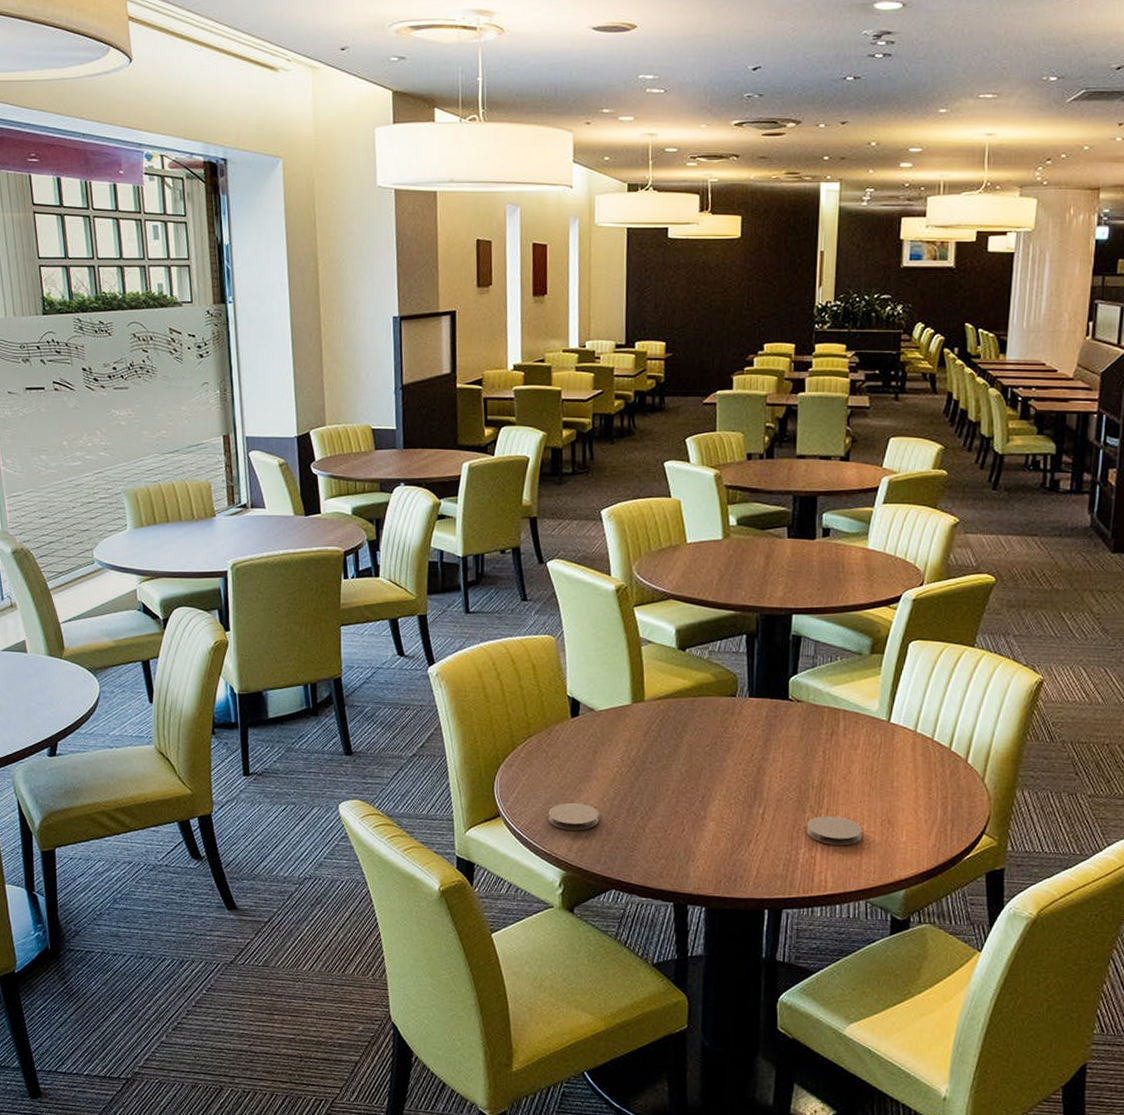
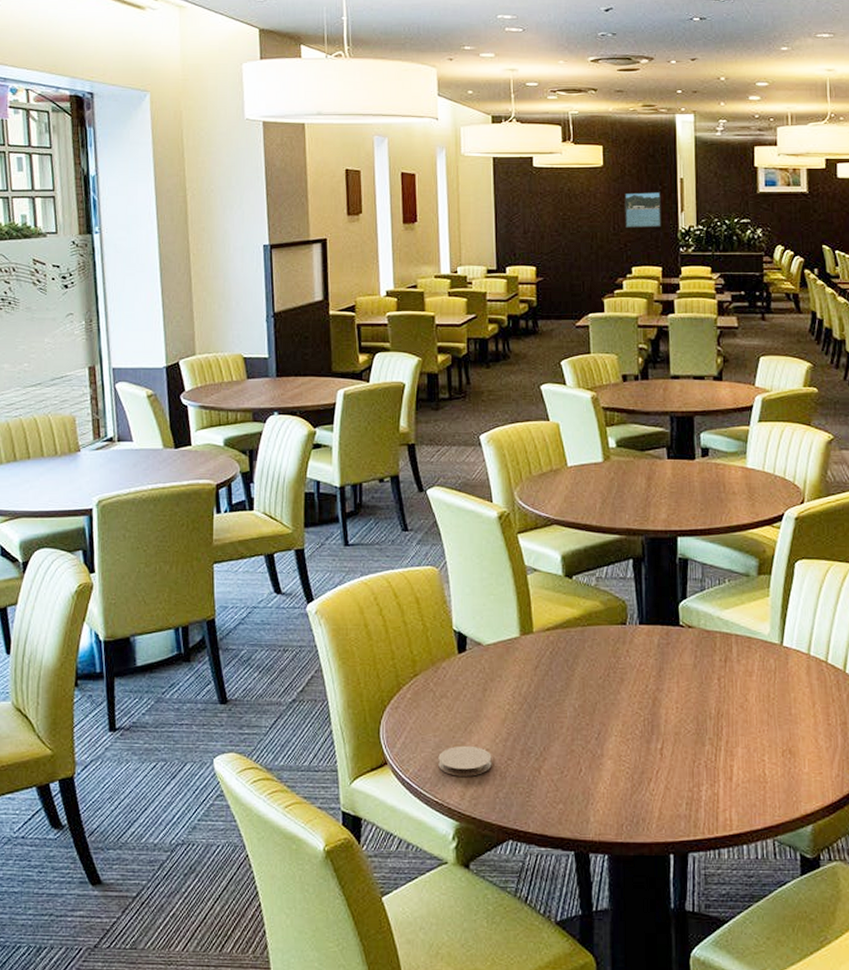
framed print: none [760,264,799,304] -> present [624,191,661,229]
coaster: present [806,816,862,846] -> none [707,748,764,780]

